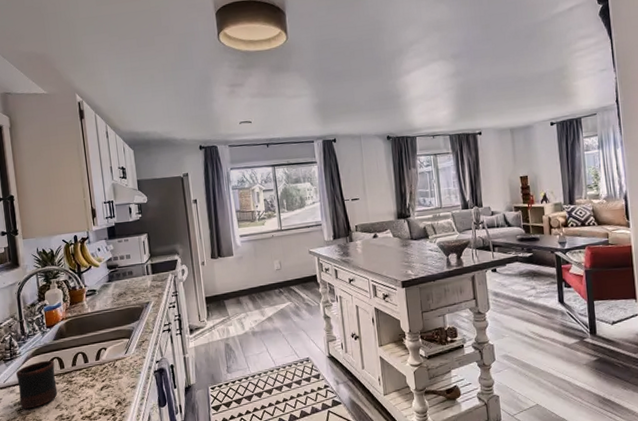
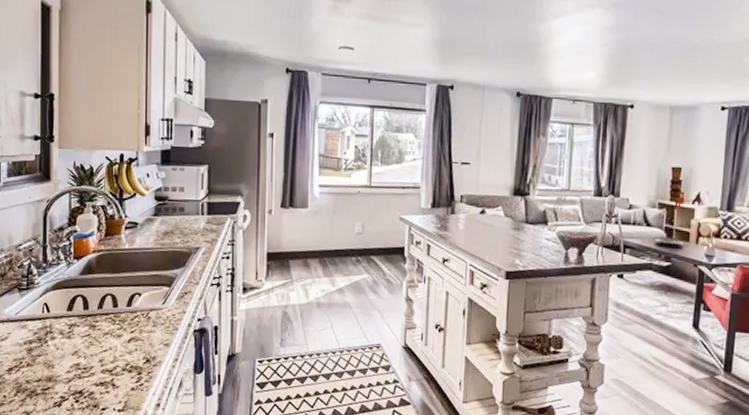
mug: present [16,360,58,409] -> none [31,296,77,350]

